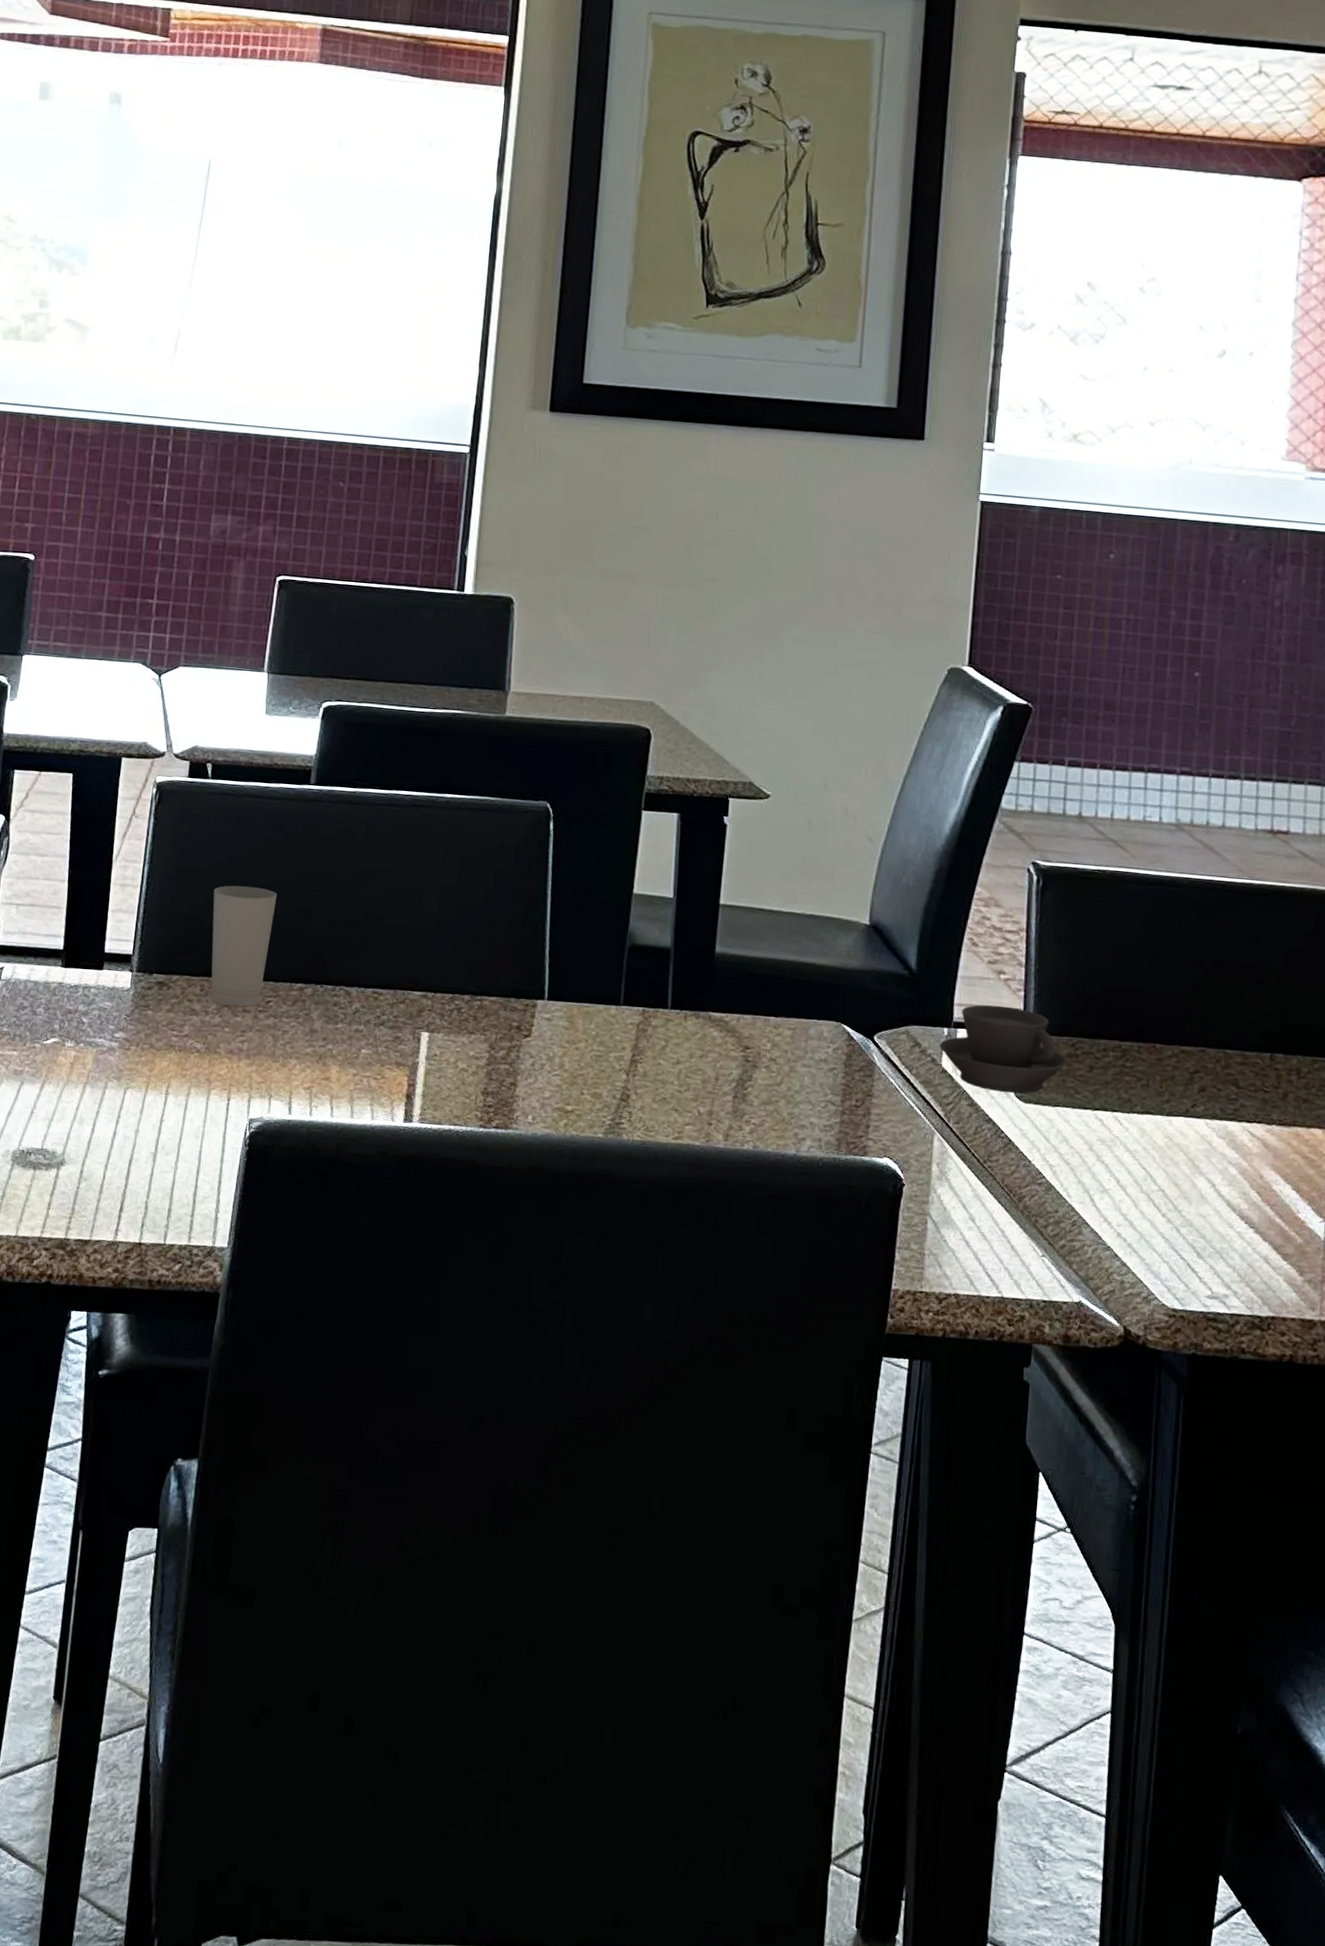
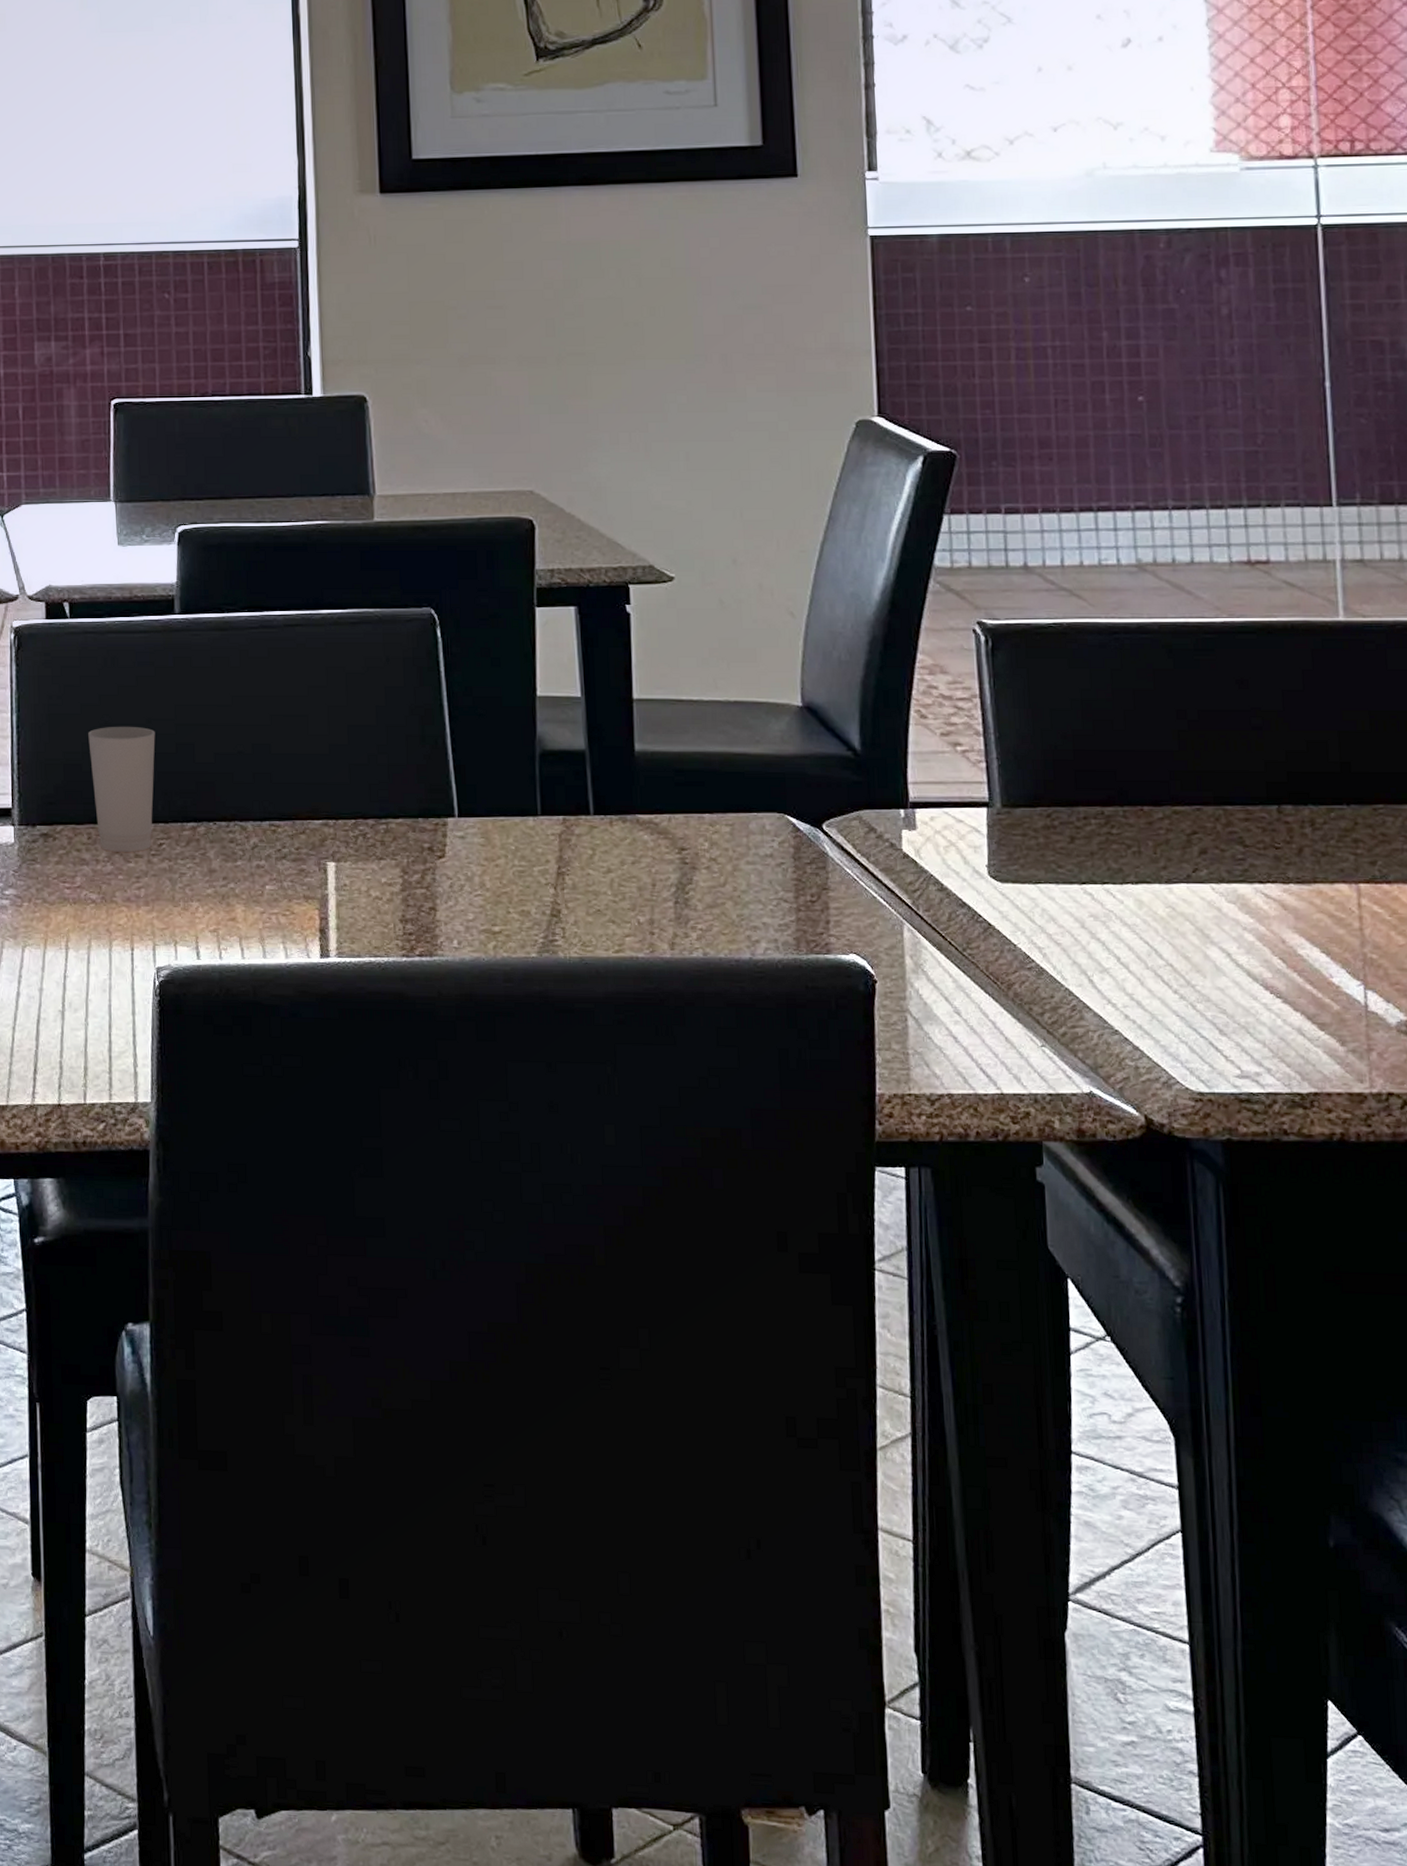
cup: present [939,1005,1068,1094] -> none [897,780,1045,874]

